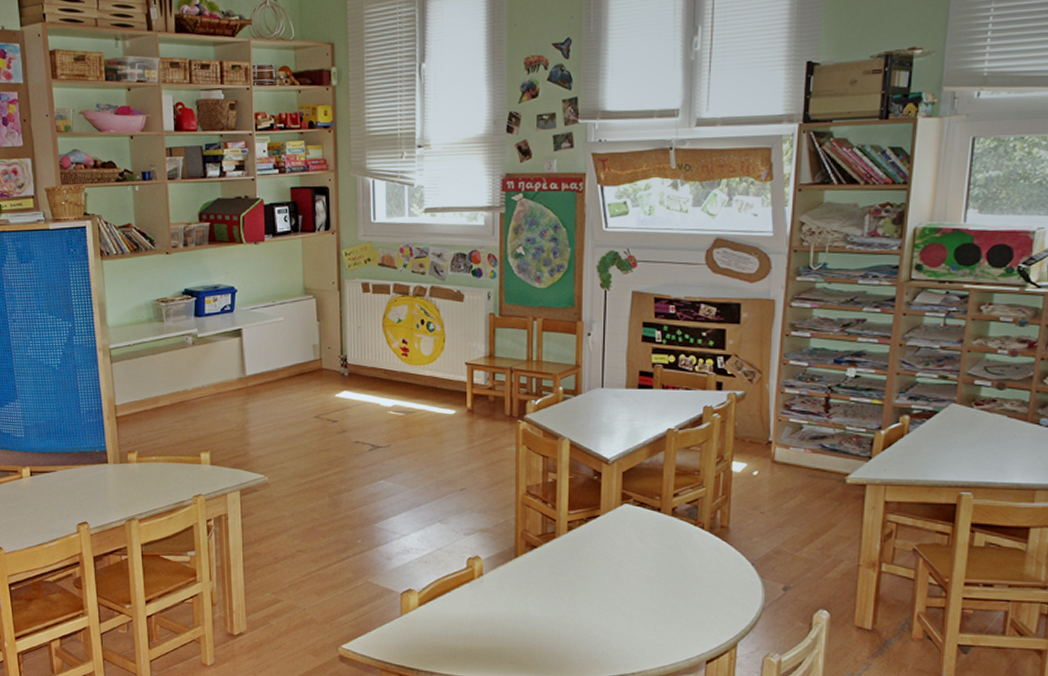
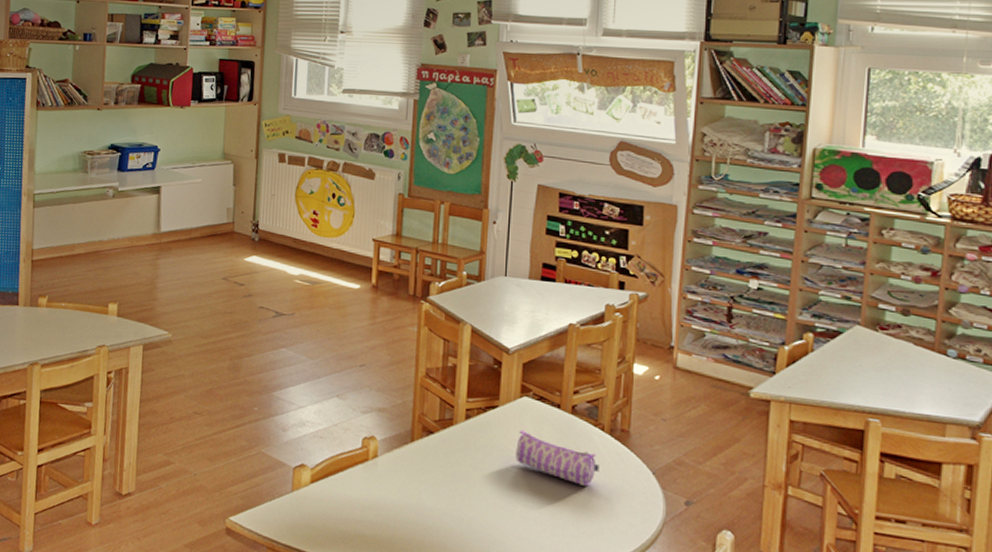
pencil case: none [618,536,700,582] -> present [516,429,599,486]

